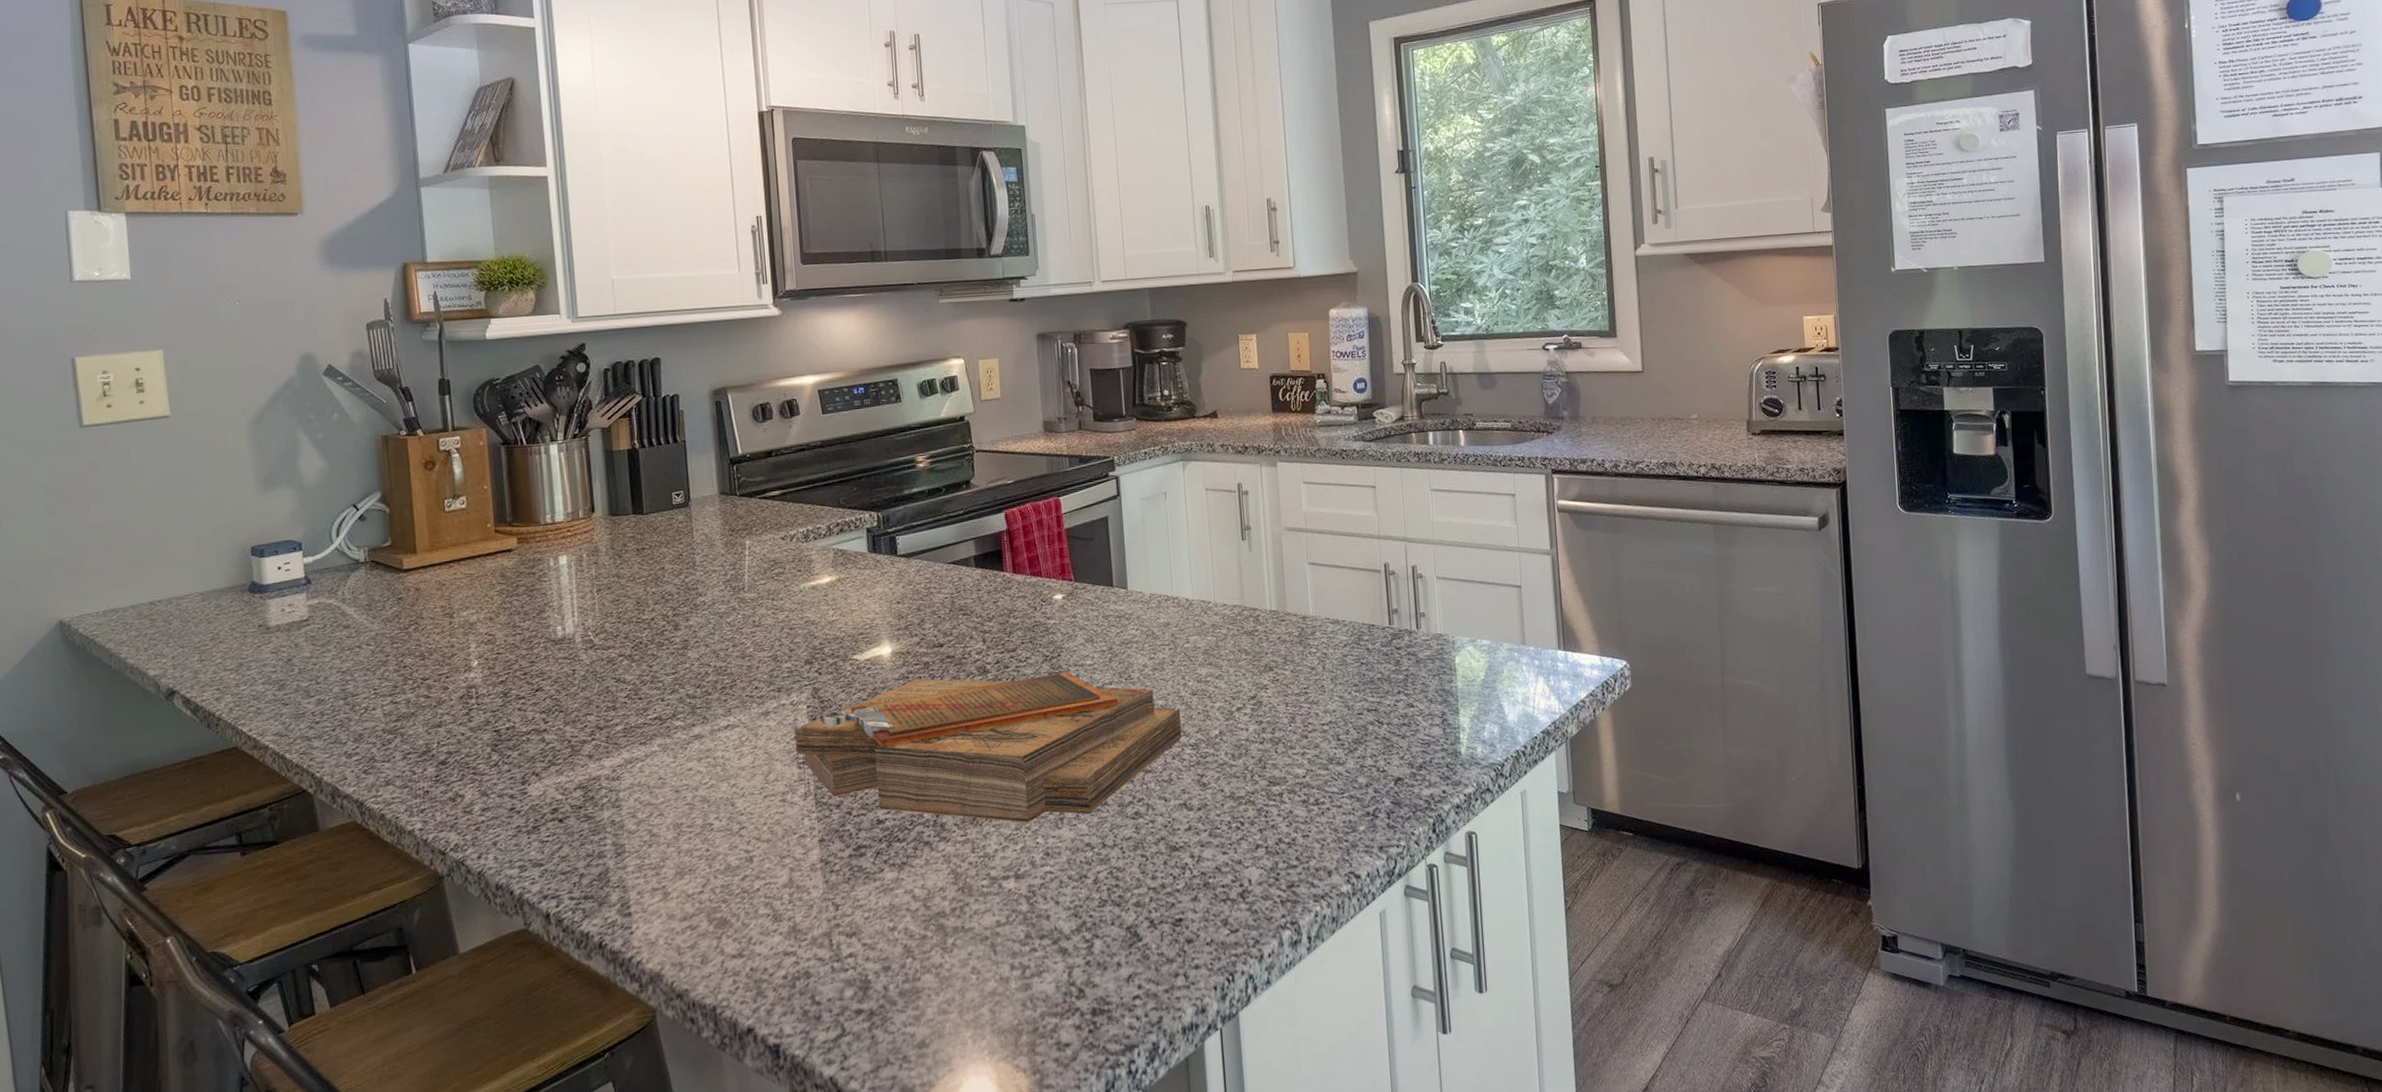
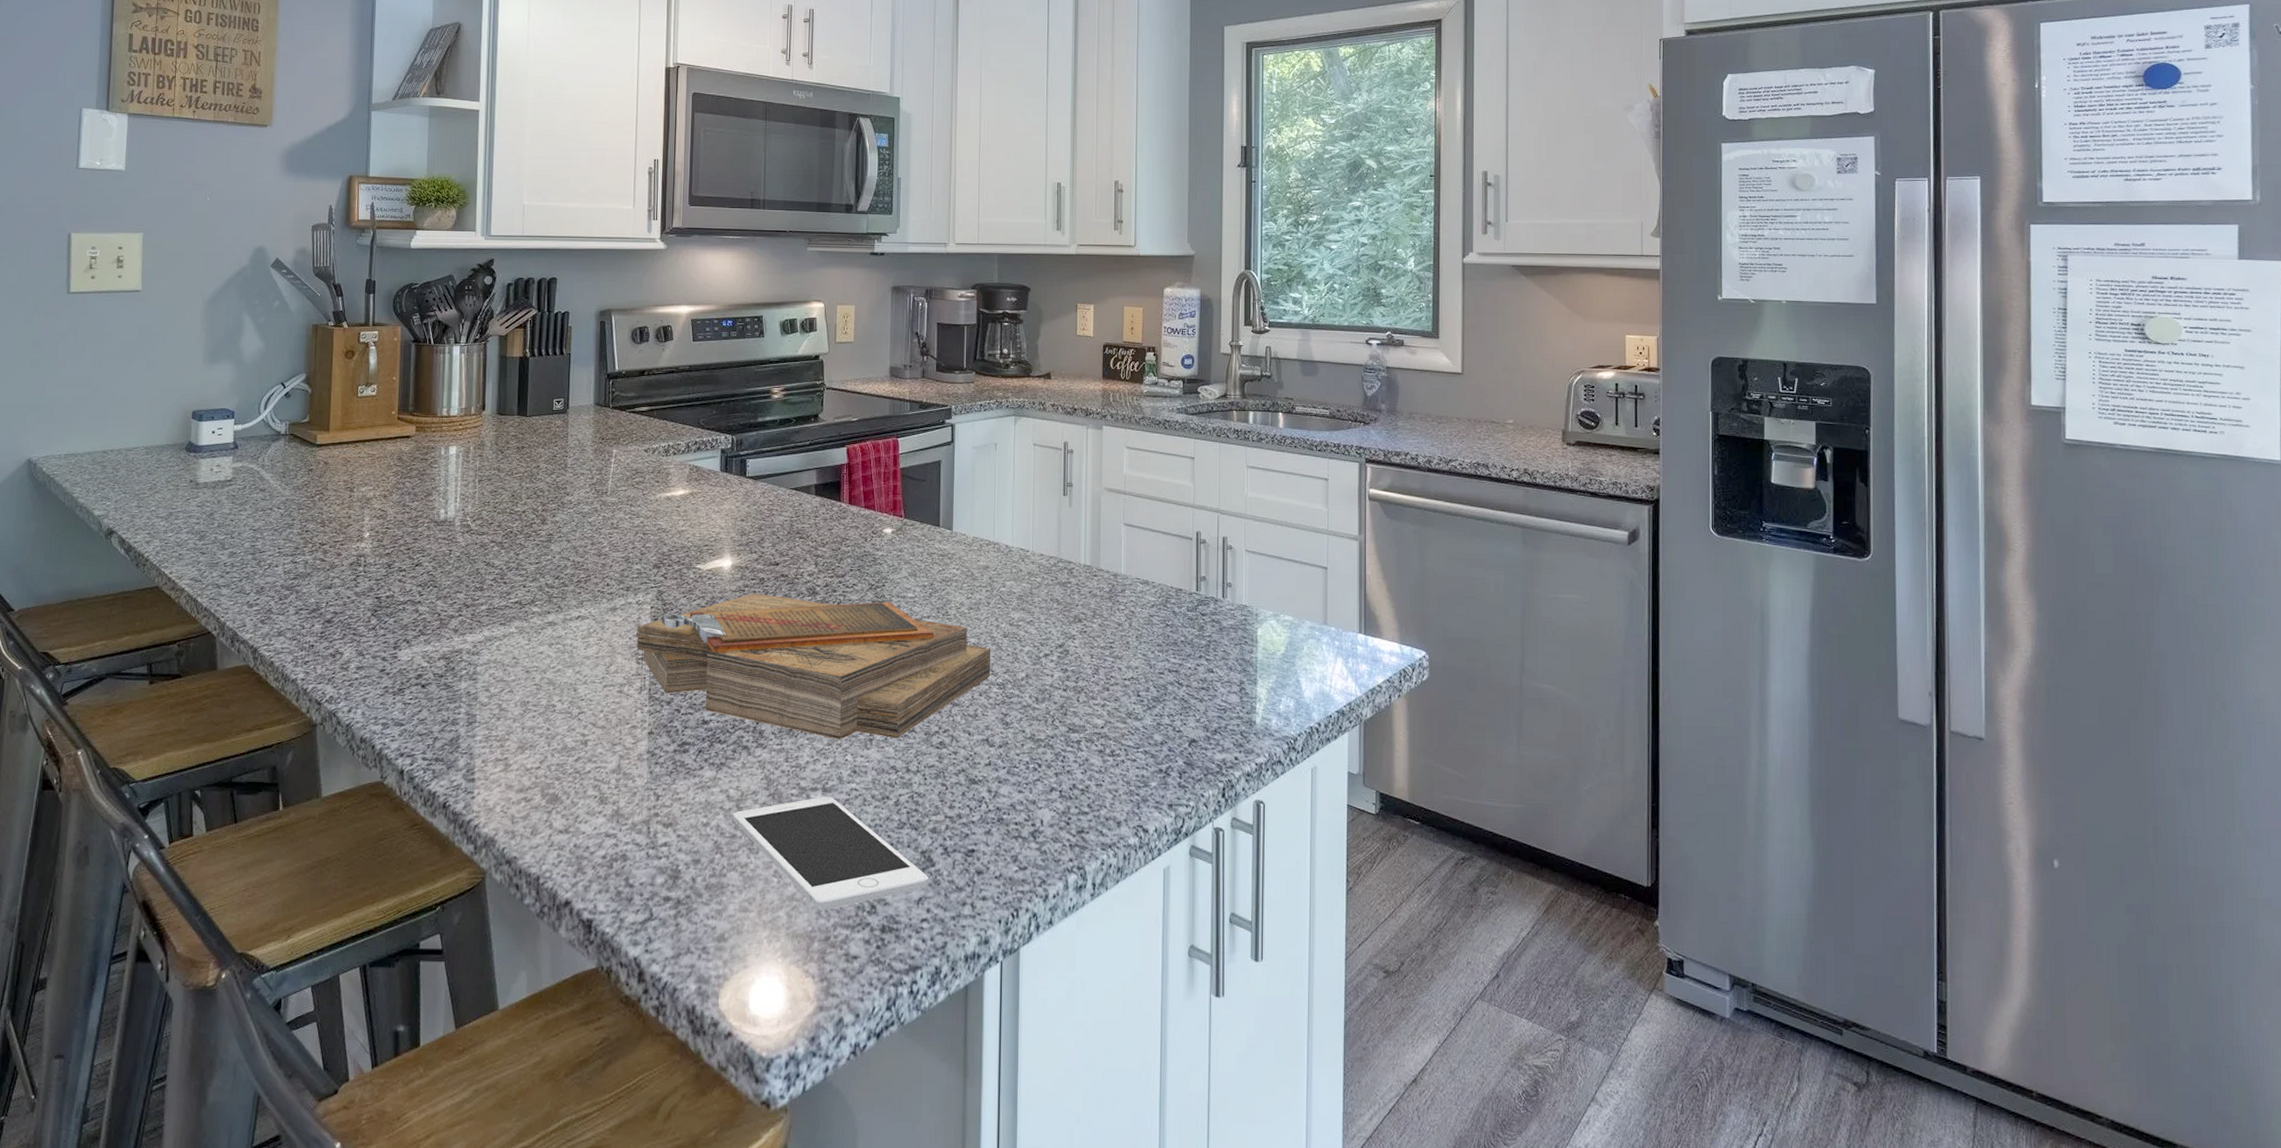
cell phone: none [921,883,1137,1002] -> present [733,797,928,910]

